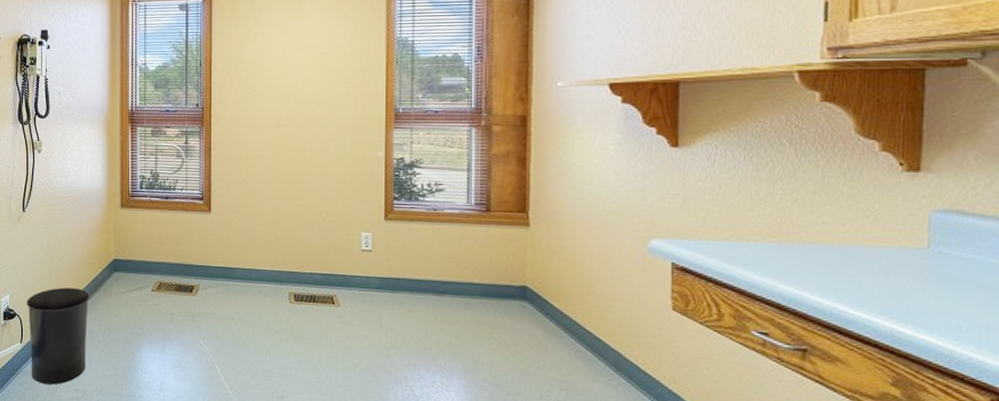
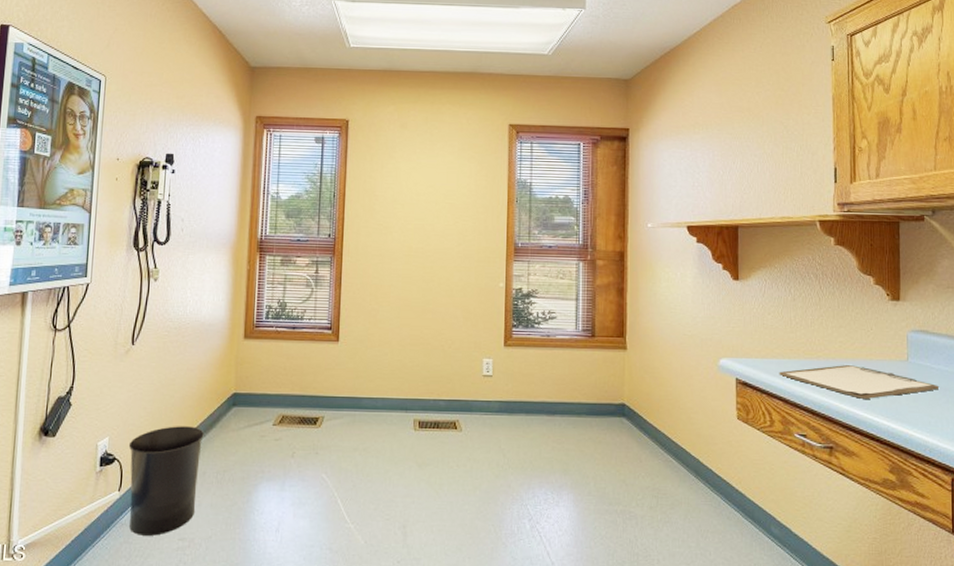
clipboard: none [732,251,979,295] -> present [779,365,940,399]

